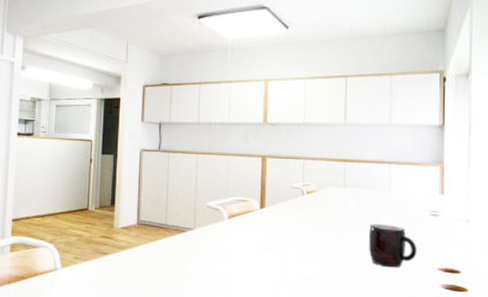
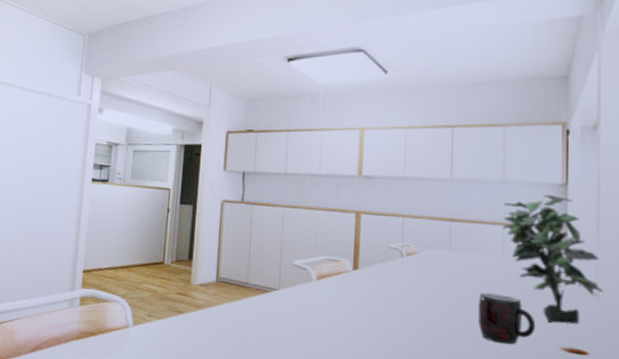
potted plant: none [389,135,473,249] -> present [503,194,603,325]

